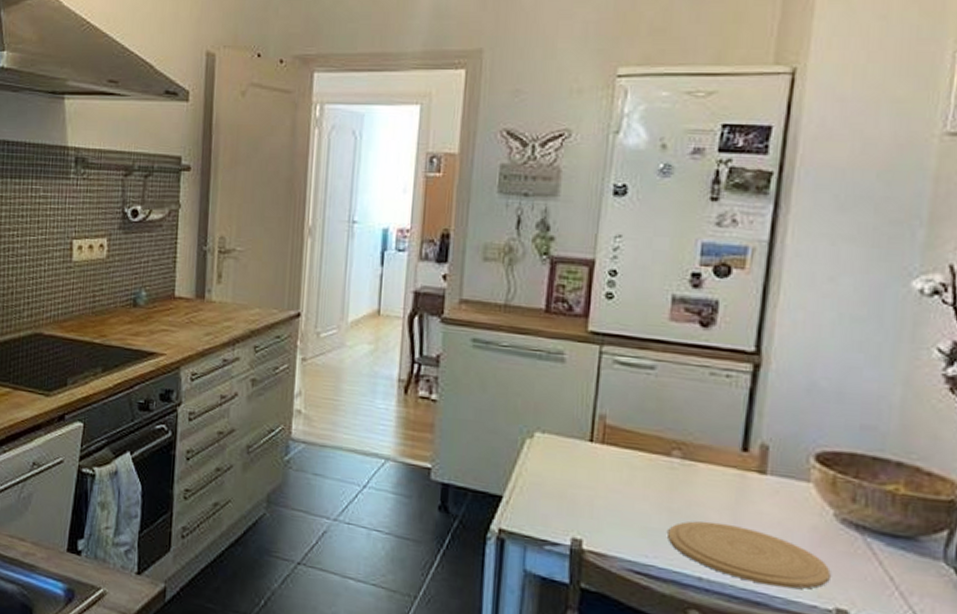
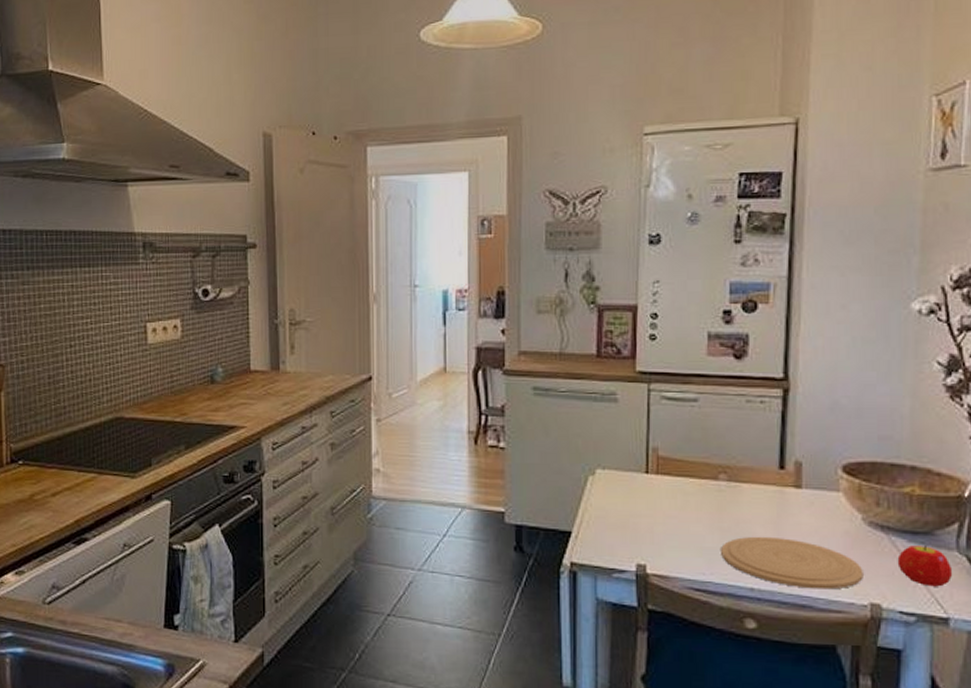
fruit: none [871,549,937,600] -> present [897,544,953,587]

